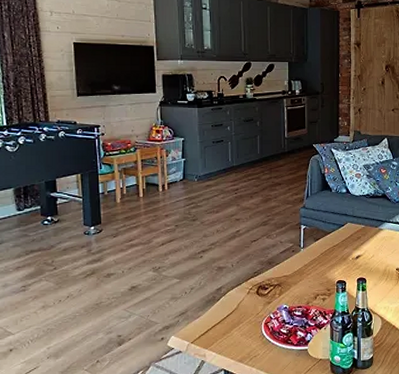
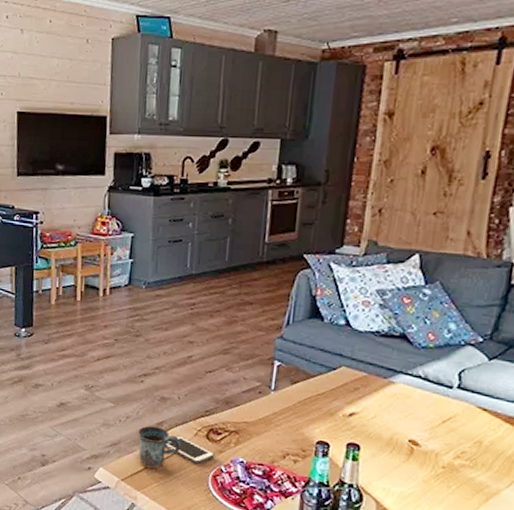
mug: none [202,292,238,328] -> present [138,425,182,469]
cell phone: none [224,296,265,316] -> present [164,435,215,464]

